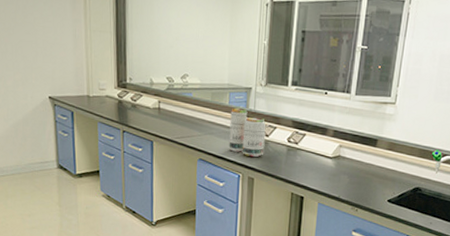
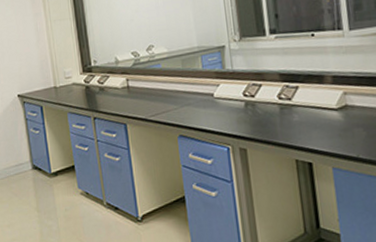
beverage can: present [228,108,266,158] -> none [206,70,253,125]

